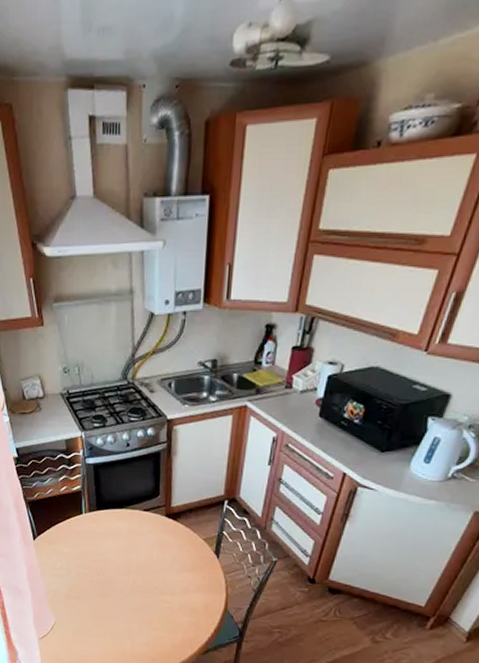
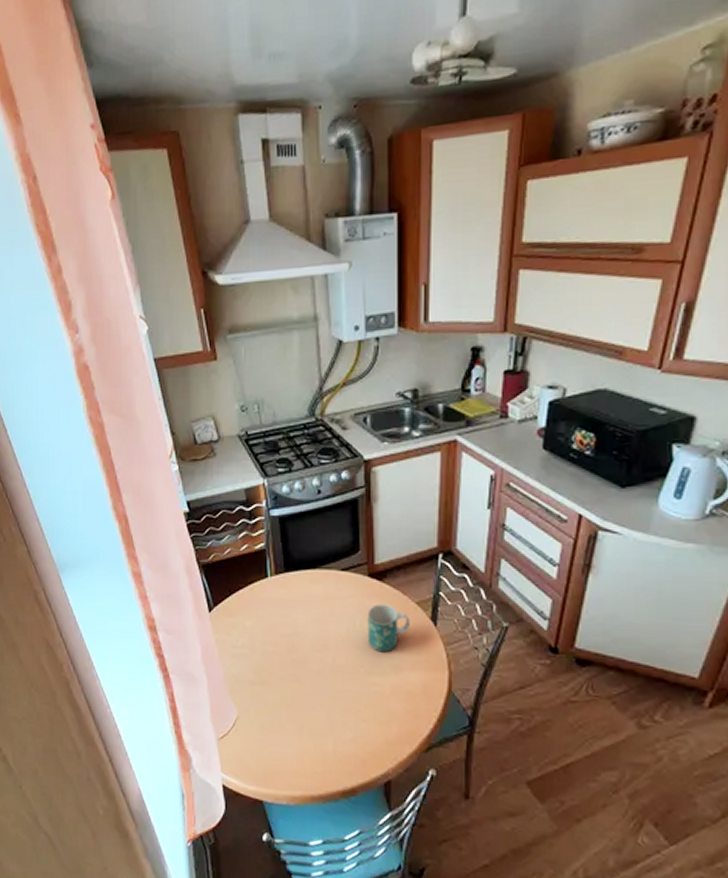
mug: none [162,539,198,578] -> present [367,604,410,653]

